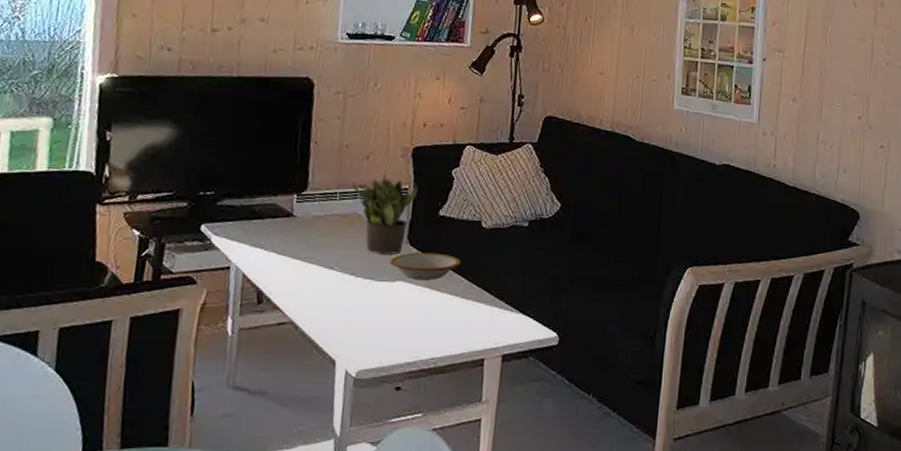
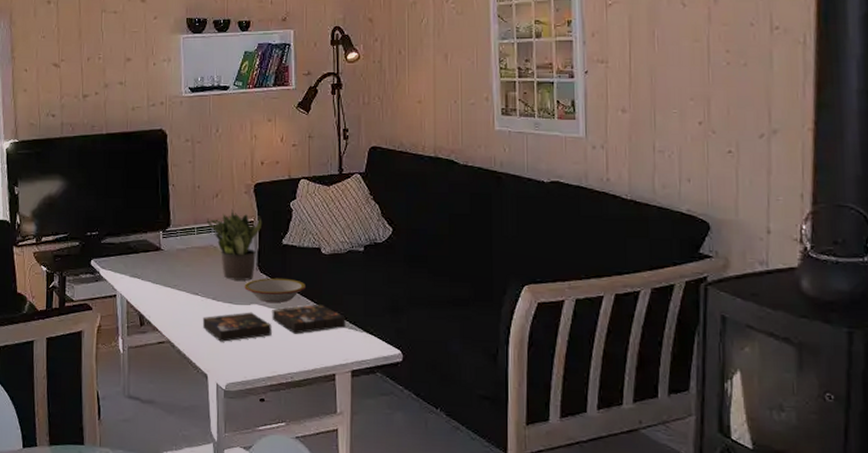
board game: none [335,283,502,323] -> present [202,305,346,342]

